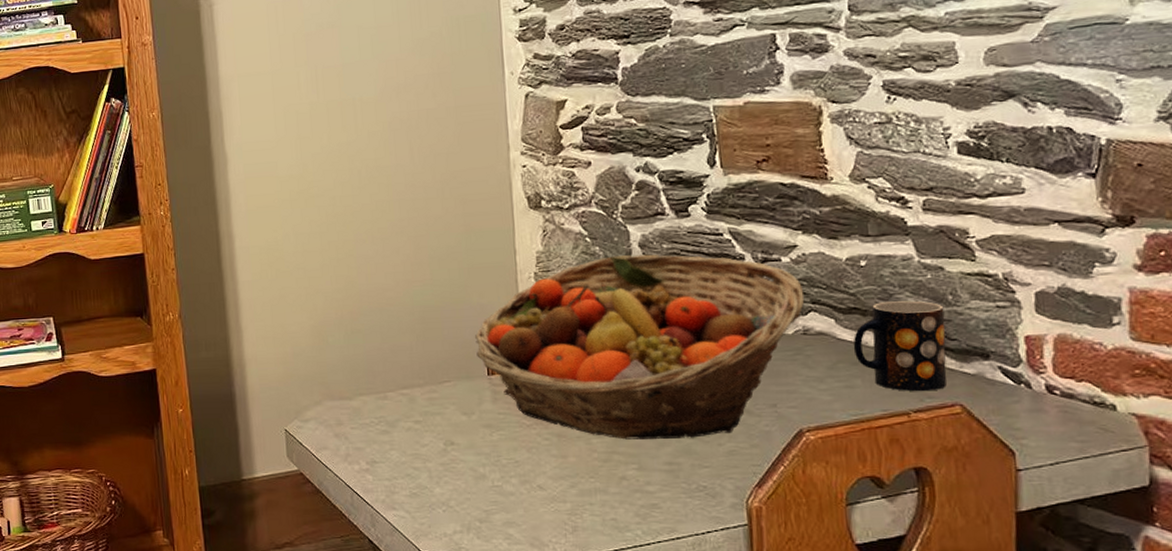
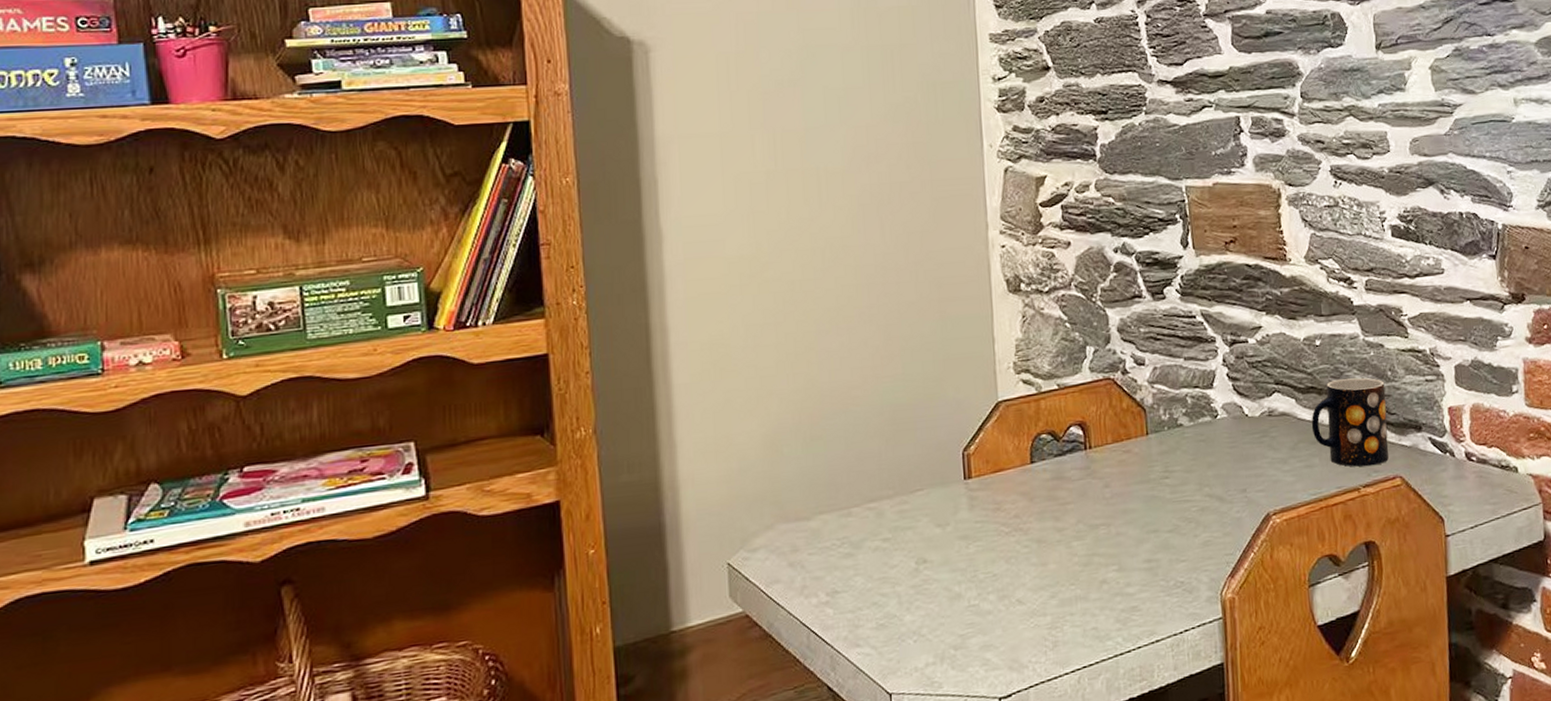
fruit basket: present [475,254,805,440] -> none [951,339,1269,540]

